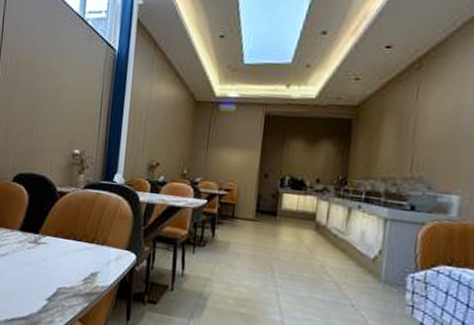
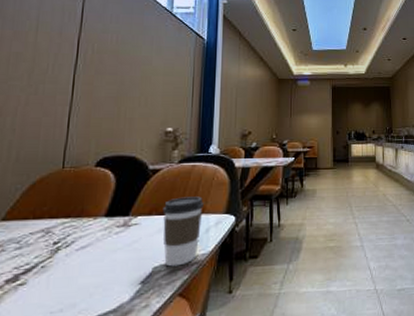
coffee cup: none [67,224,106,293] -> present [162,196,204,267]

